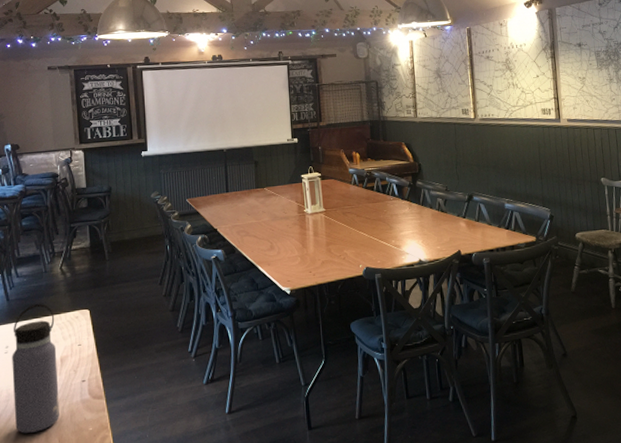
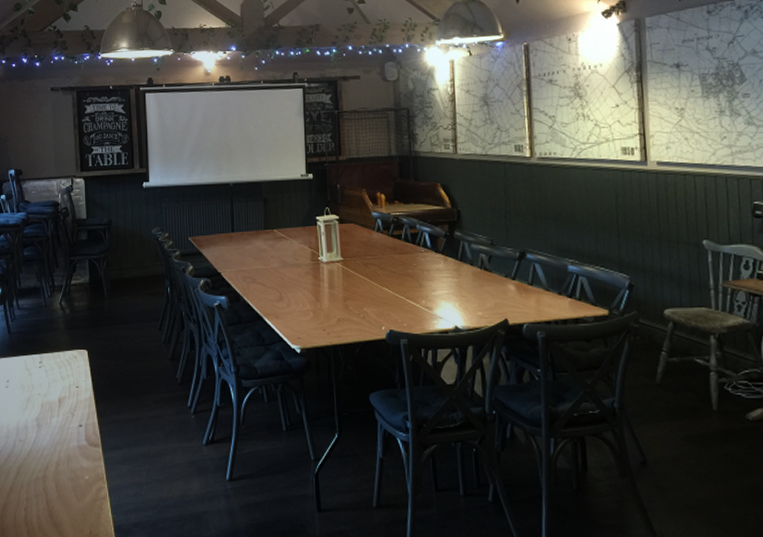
water bottle: present [12,304,59,433] -> none [12,339,57,474]

